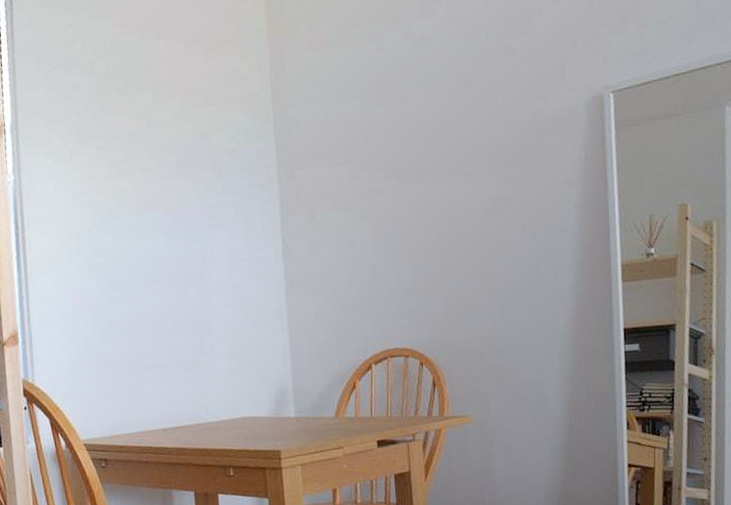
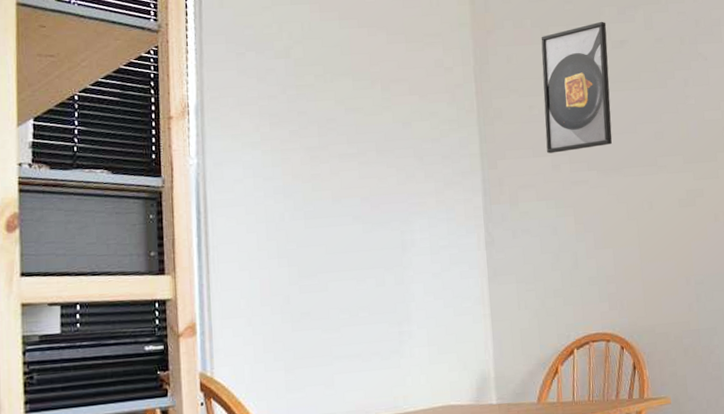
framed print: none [338,18,412,162] -> present [541,21,612,154]

